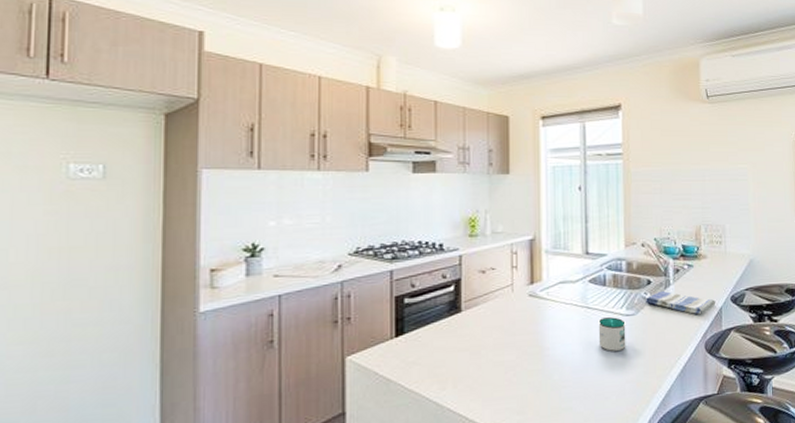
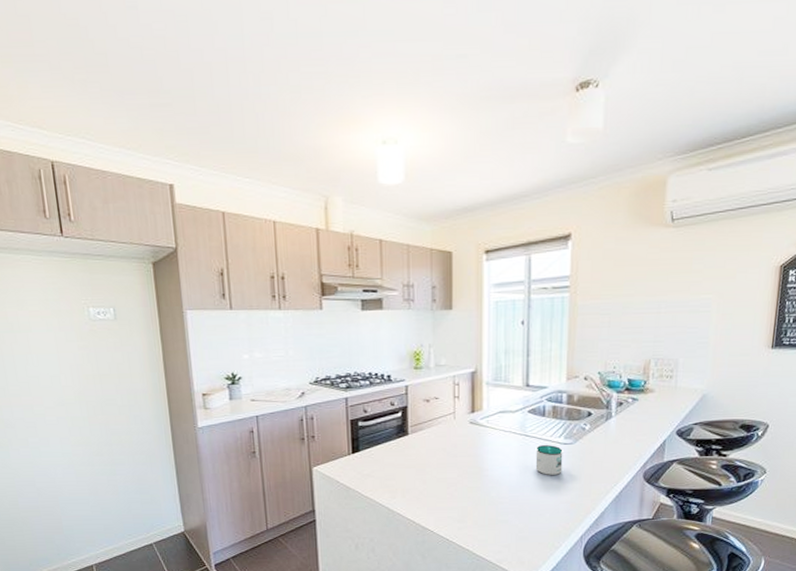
dish towel: present [646,290,716,315] -> none [585,422,660,447]

